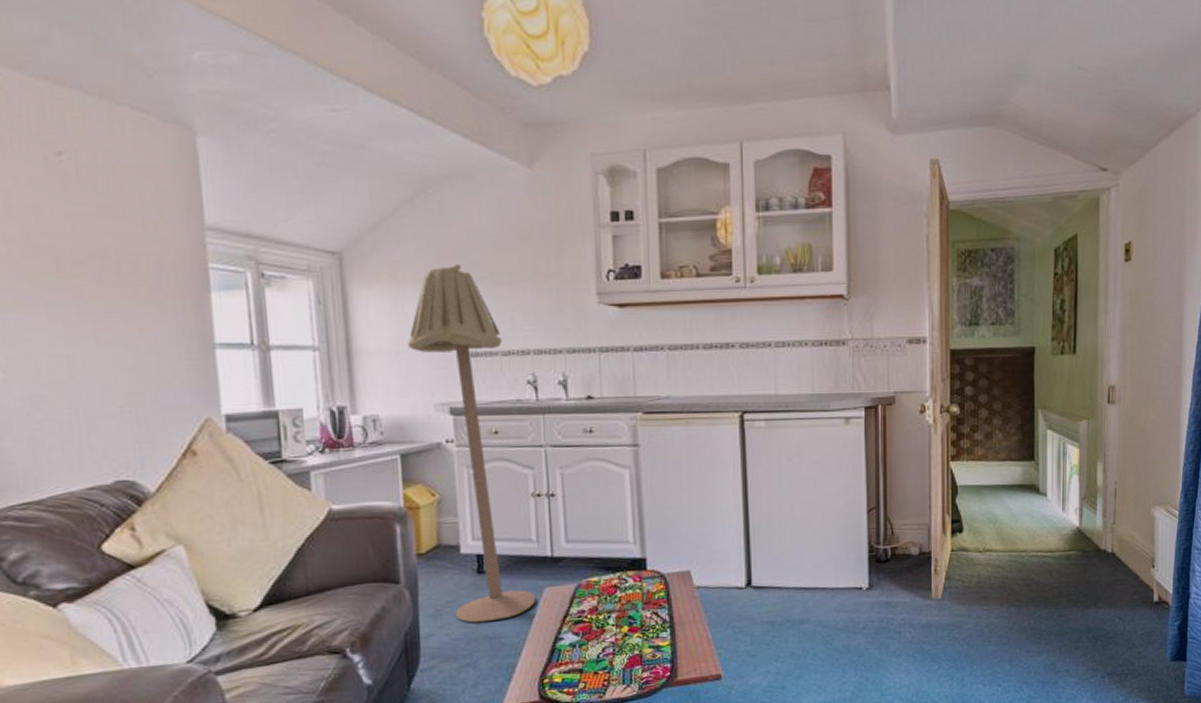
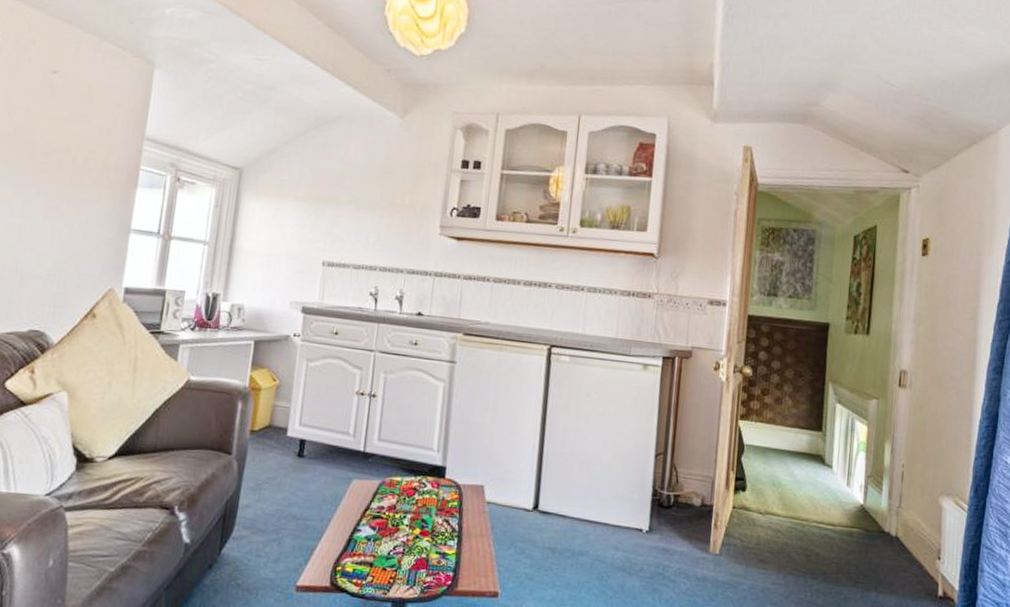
floor lamp: present [408,264,536,623] -> none [272,189,356,503]

